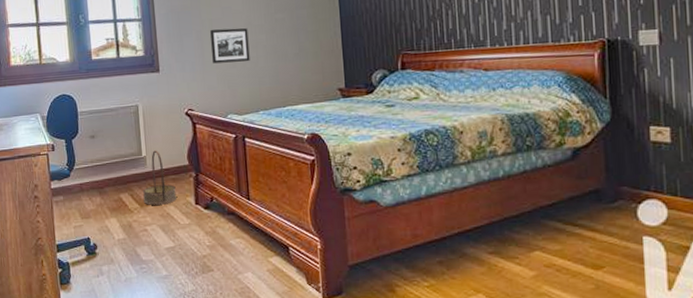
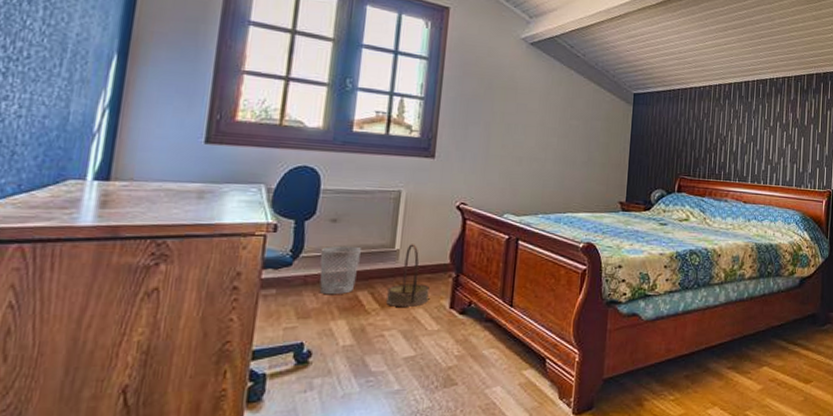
wastebasket: none [87,156,118,198] -> present [319,245,362,294]
picture frame: present [210,28,250,64] -> none [496,123,540,162]

